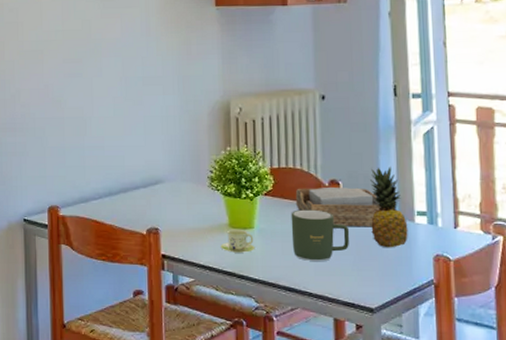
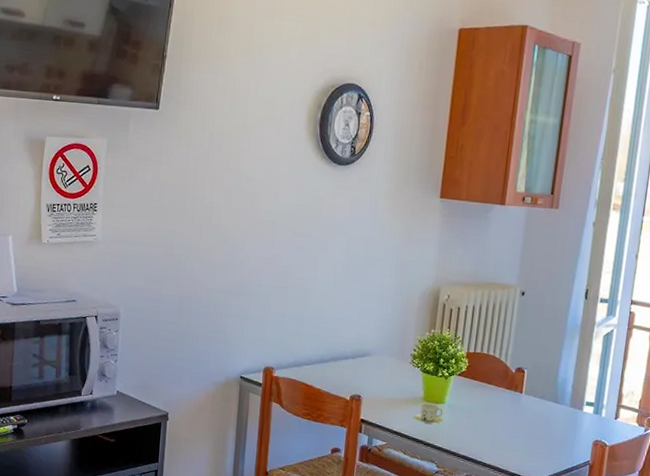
mug: present [291,209,350,262] -> none [475,391,527,438]
napkin holder: present [295,187,381,227] -> none [484,372,557,412]
fruit: present [370,165,408,248] -> none [545,360,577,431]

